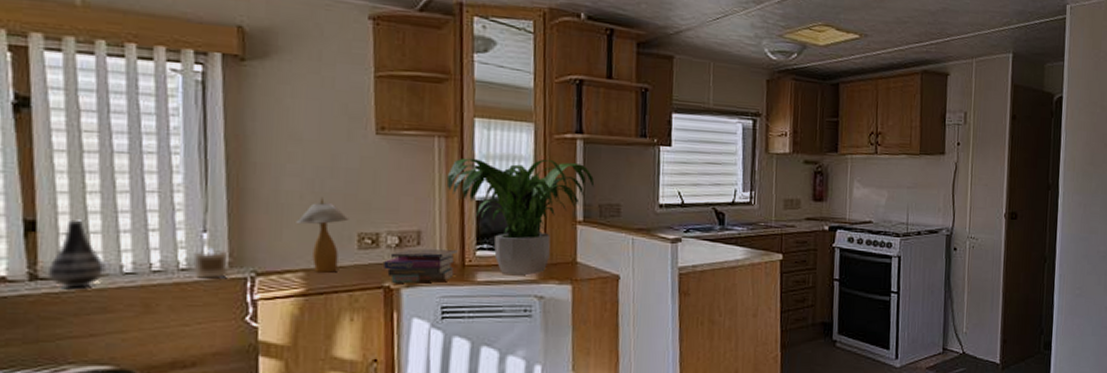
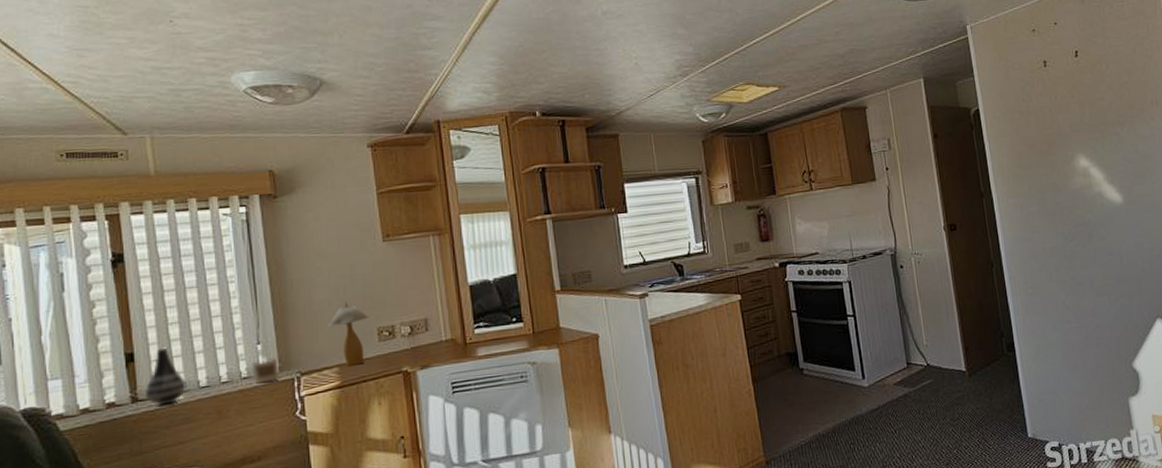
books: present [384,248,459,284] -> none [401,330,460,368]
potted plant: present [446,158,595,276] -> none [443,239,567,348]

